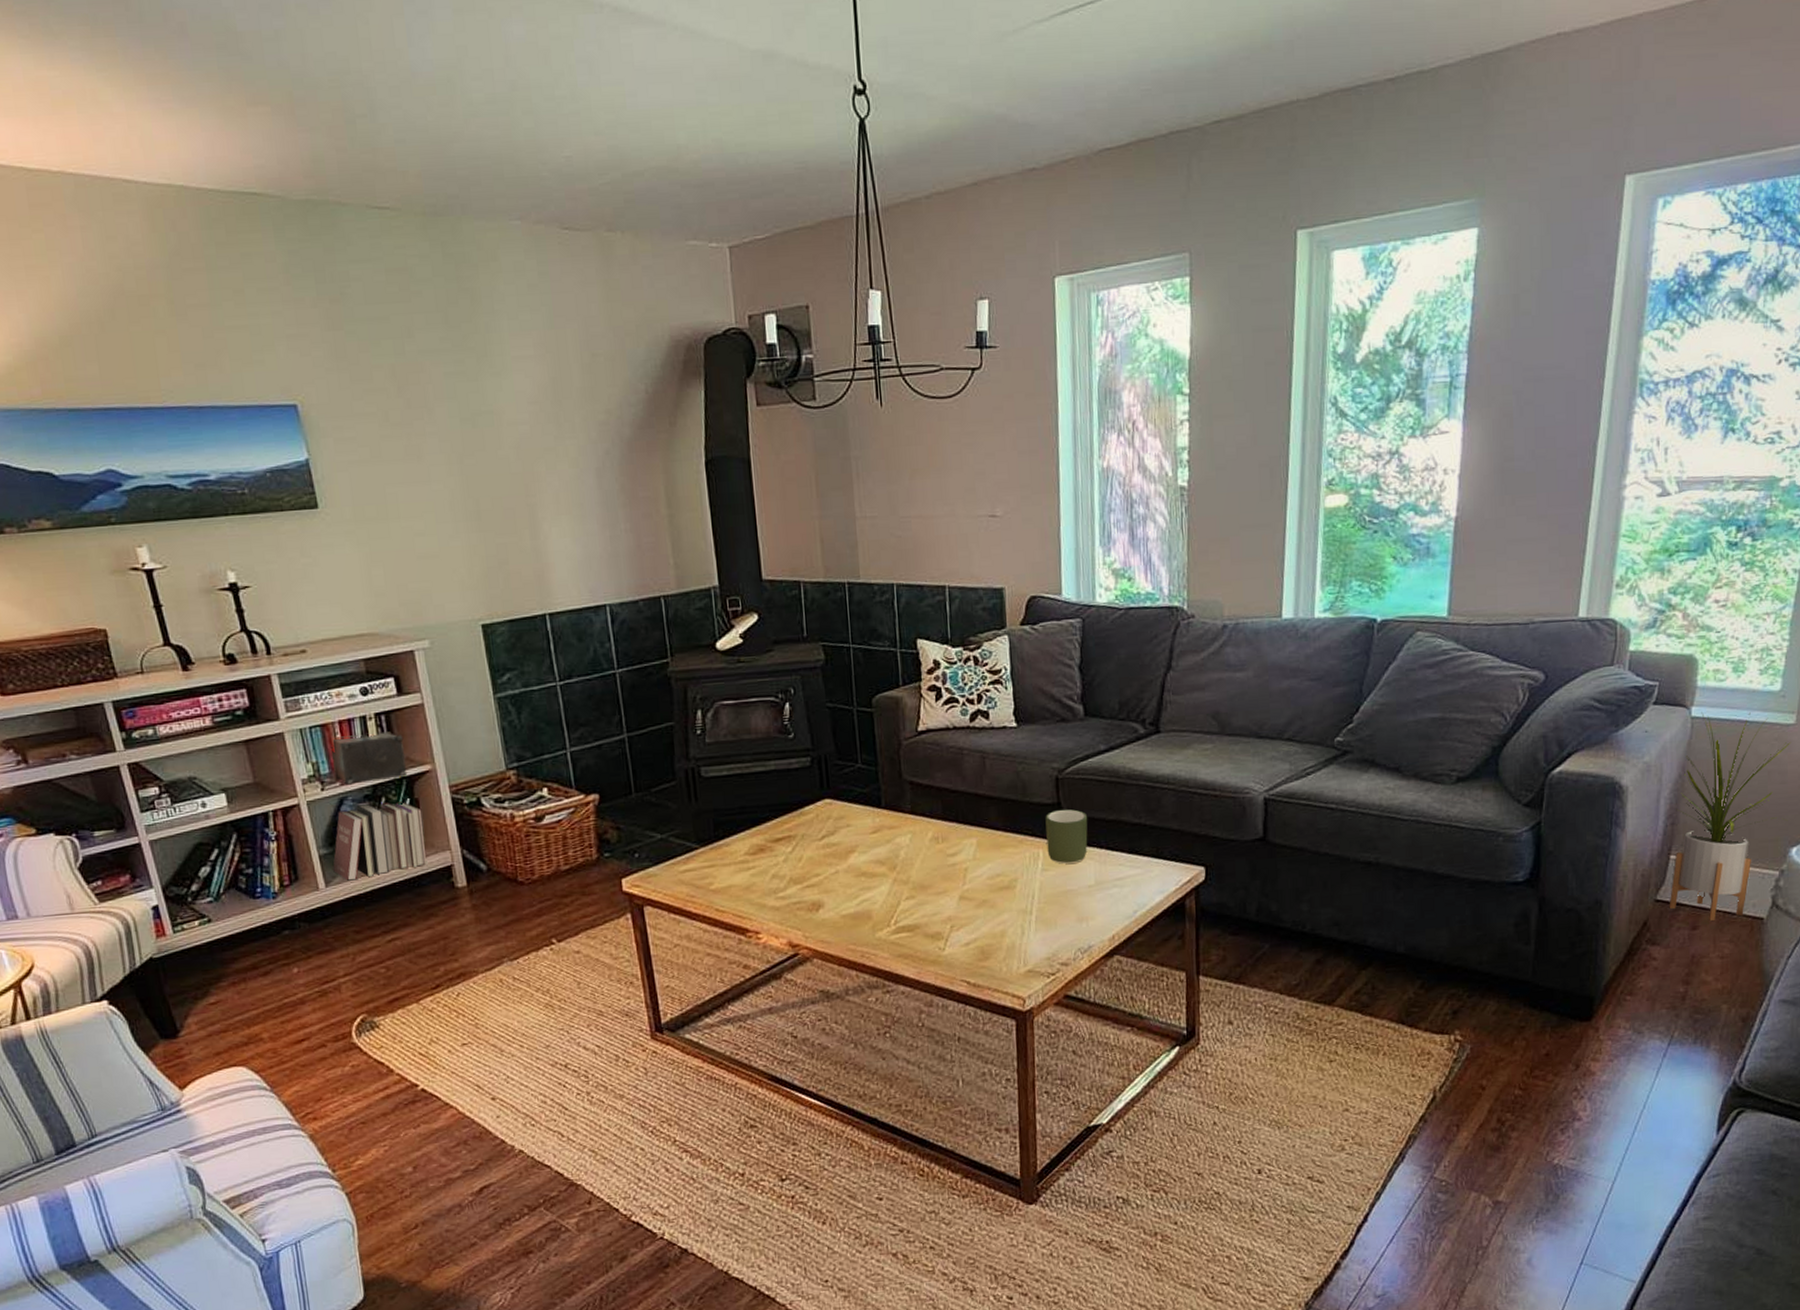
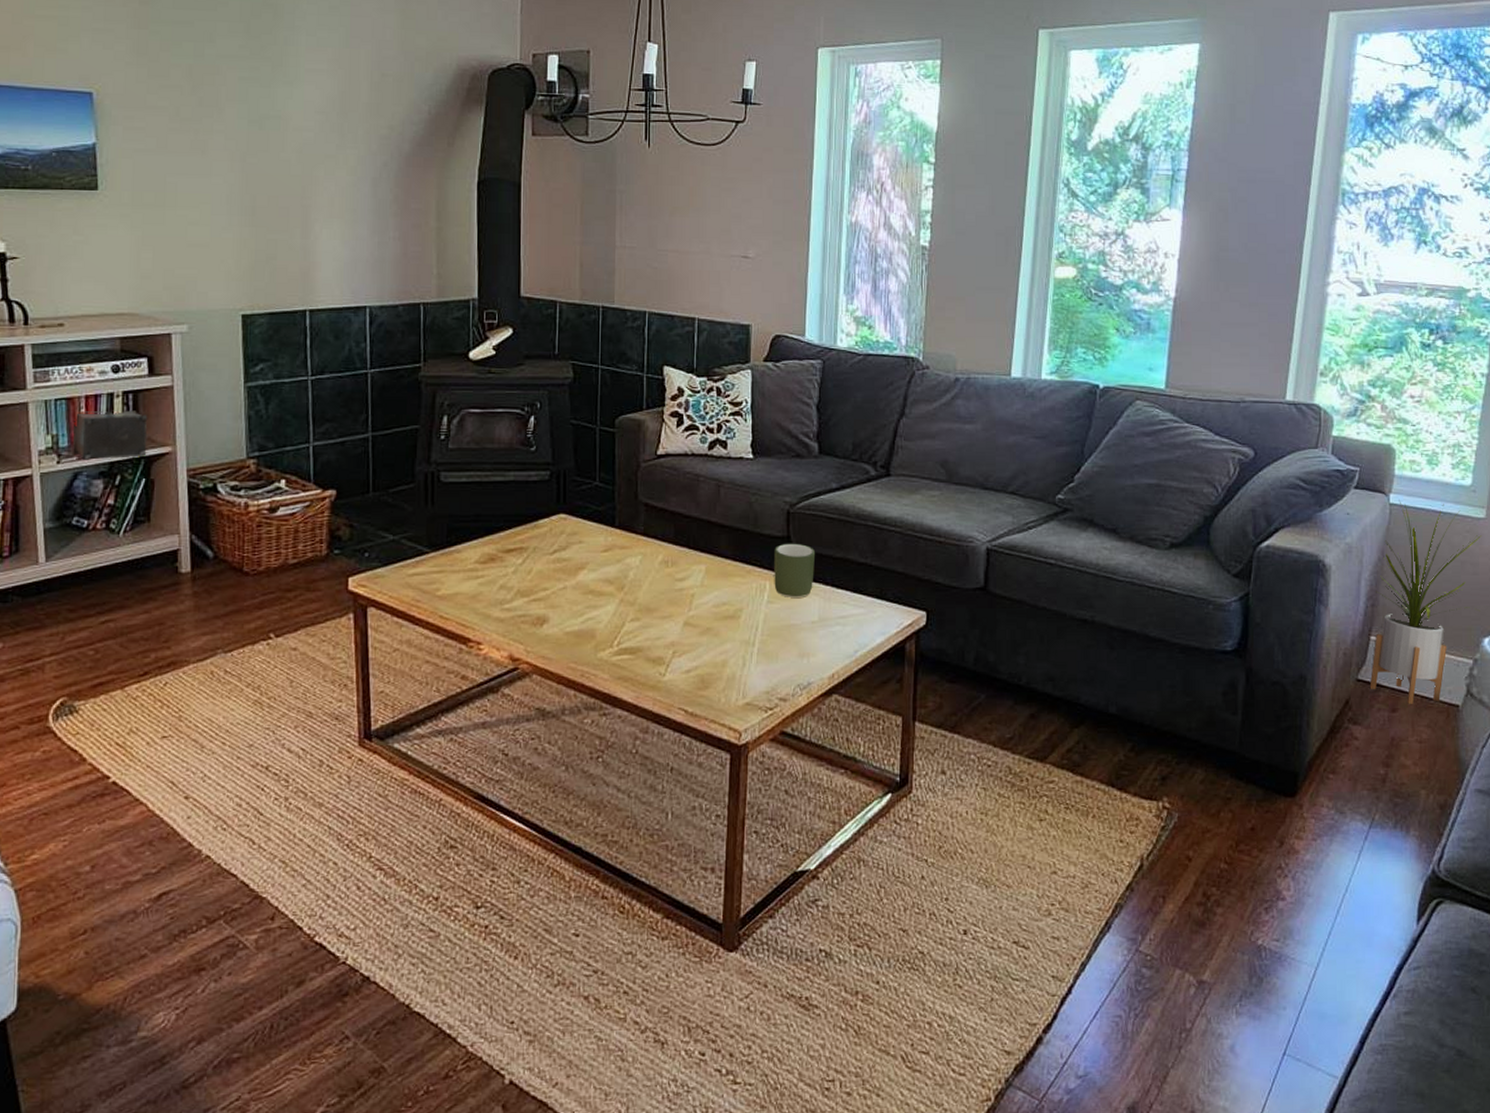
books: present [333,801,426,881] -> none [56,480,156,557]

